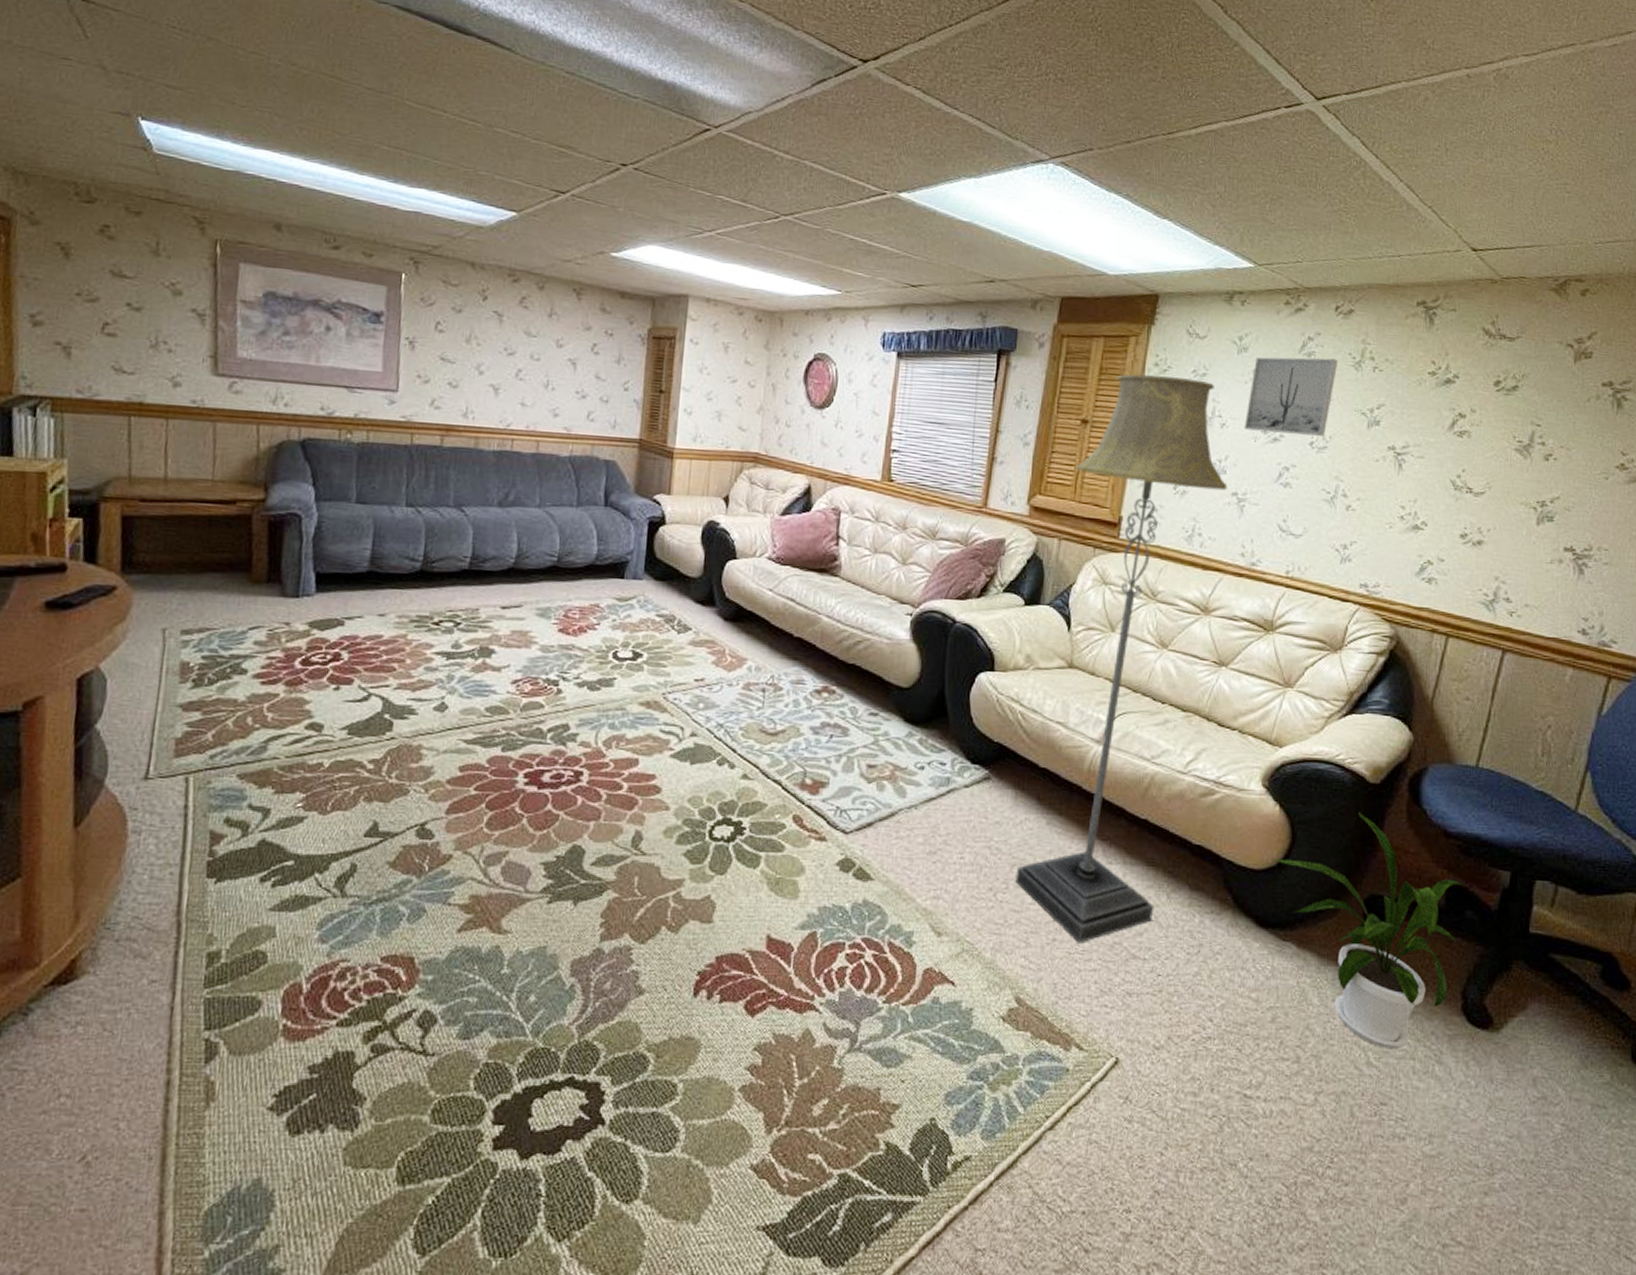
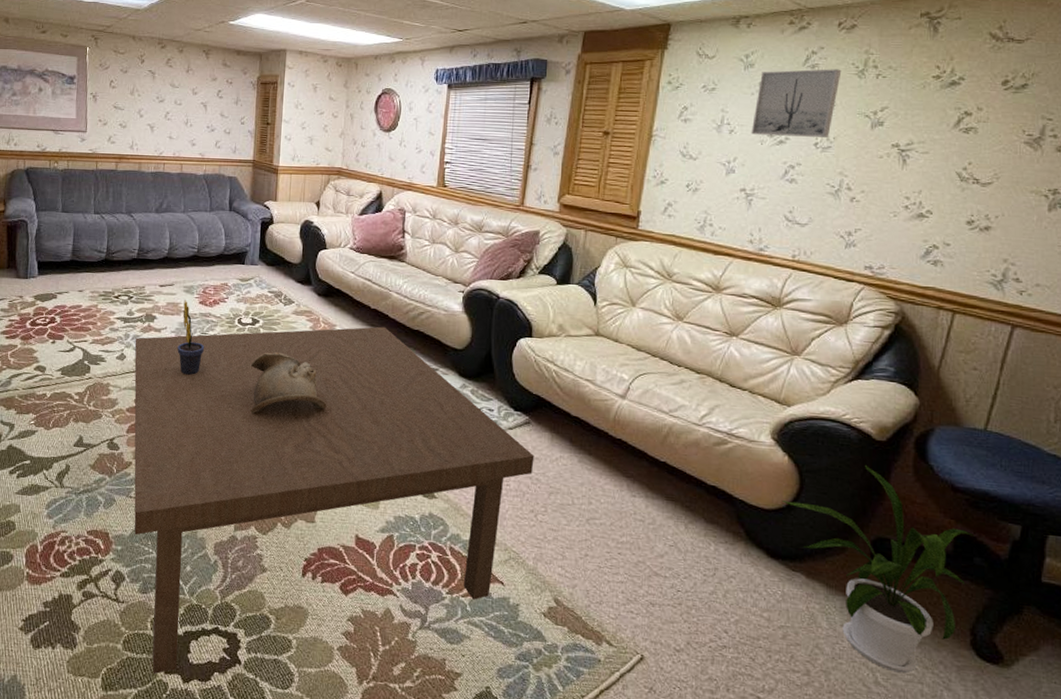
coffee table: none [453,660,995,1153] -> present [134,326,534,675]
potted flower: none [524,625,565,730] -> present [177,299,205,375]
decorative bowl: none [628,696,734,780] -> present [251,352,328,413]
floor lamp: present [1016,374,1227,944] -> none [553,92,736,560]

